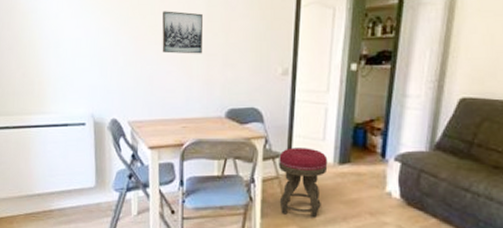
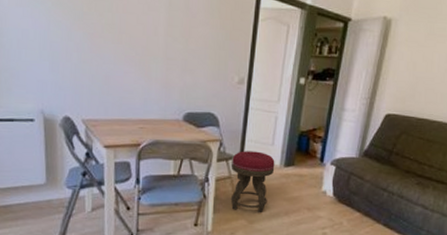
wall art: present [162,11,203,54] -> none [119,10,163,57]

